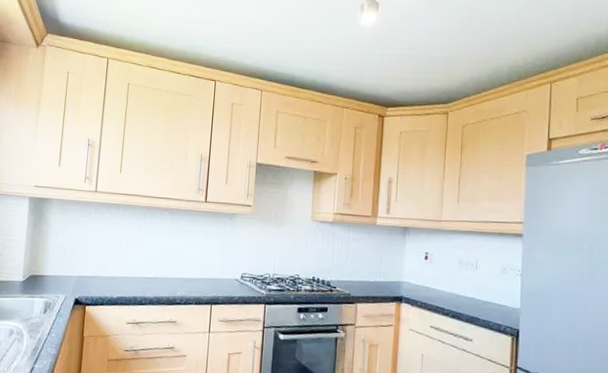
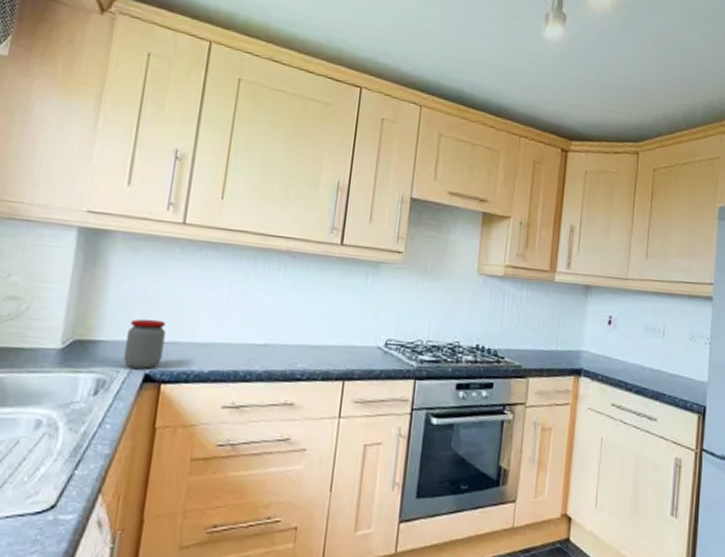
jar: none [61,260,87,295] -> present [123,319,166,369]

